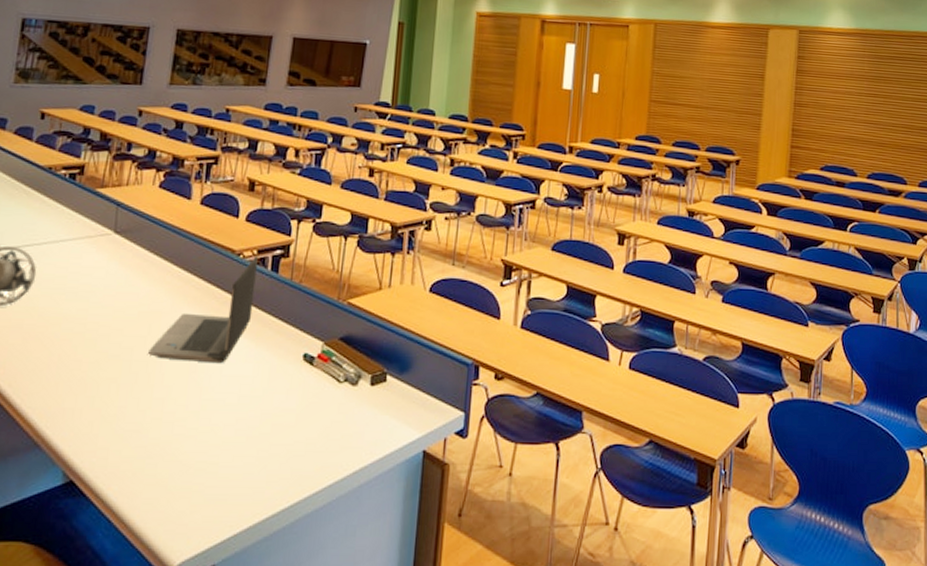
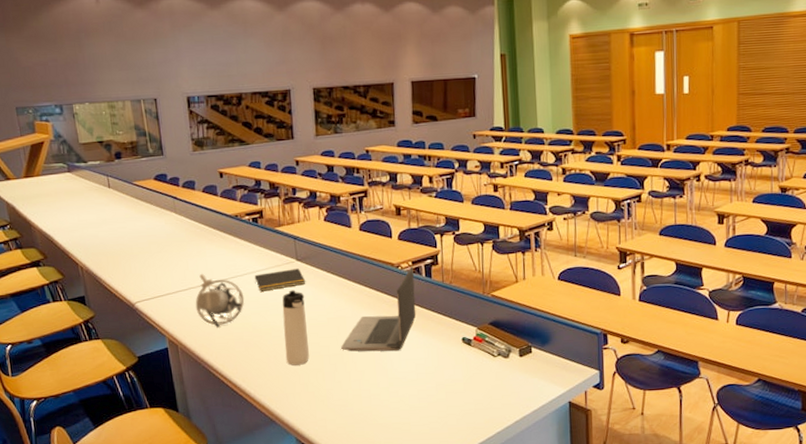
notepad: none [55,242,121,268] -> present [254,268,306,292]
thermos bottle: none [73,269,116,371] -> present [282,290,310,366]

